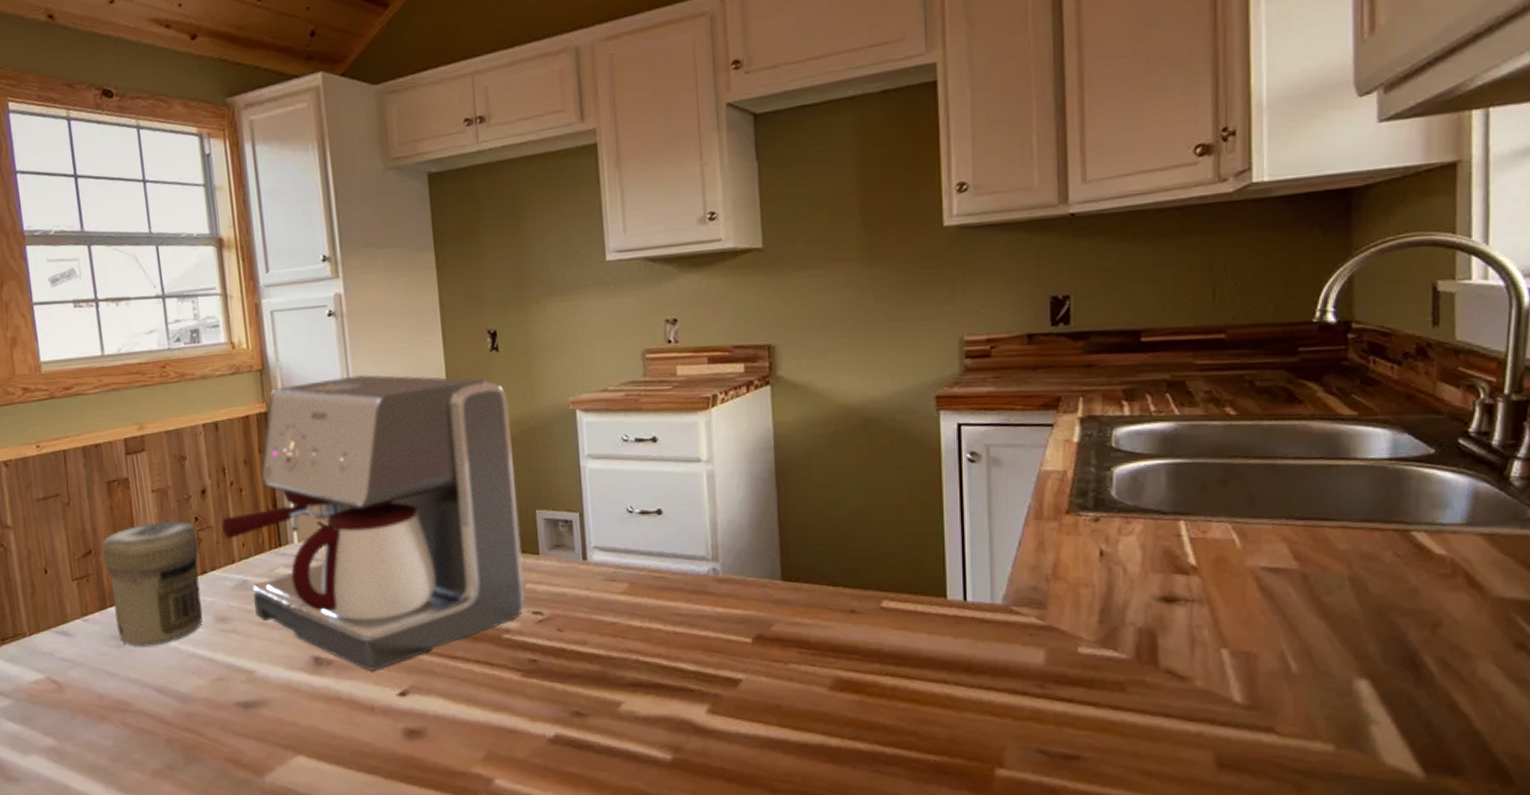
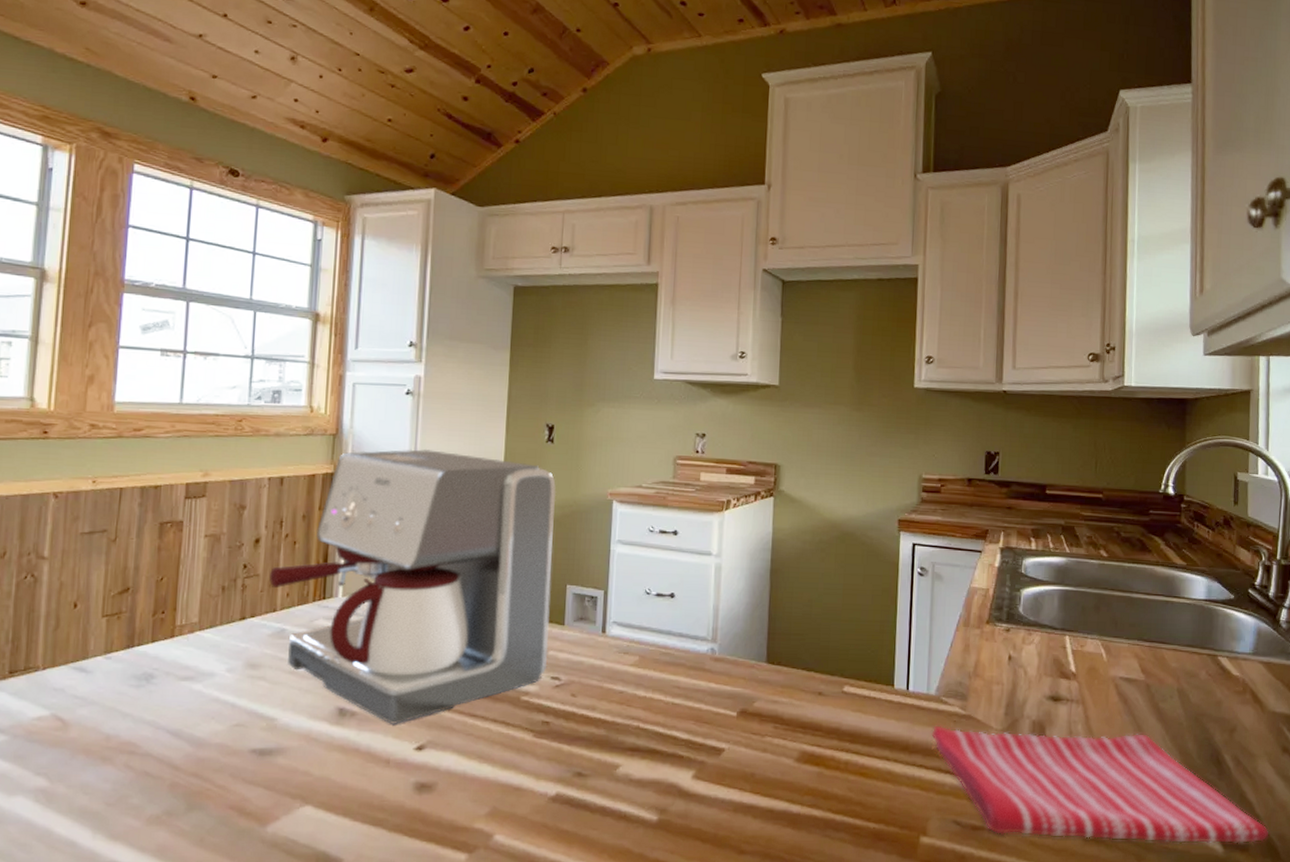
jar: present [102,521,203,647] -> none [140,566,243,688]
dish towel: none [999,634,1496,769] -> present [930,725,1270,844]

